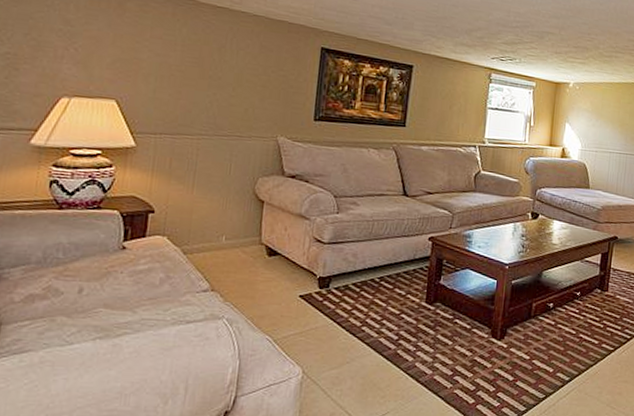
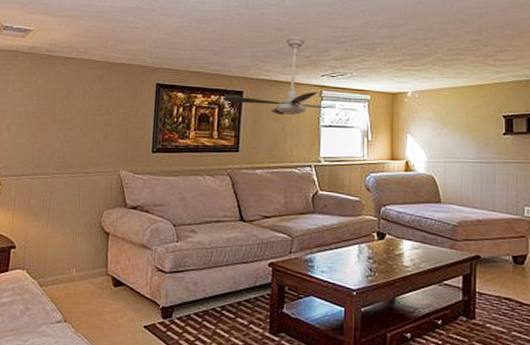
ceiling fan: none [391,14,523,97] -> present [222,36,358,115]

